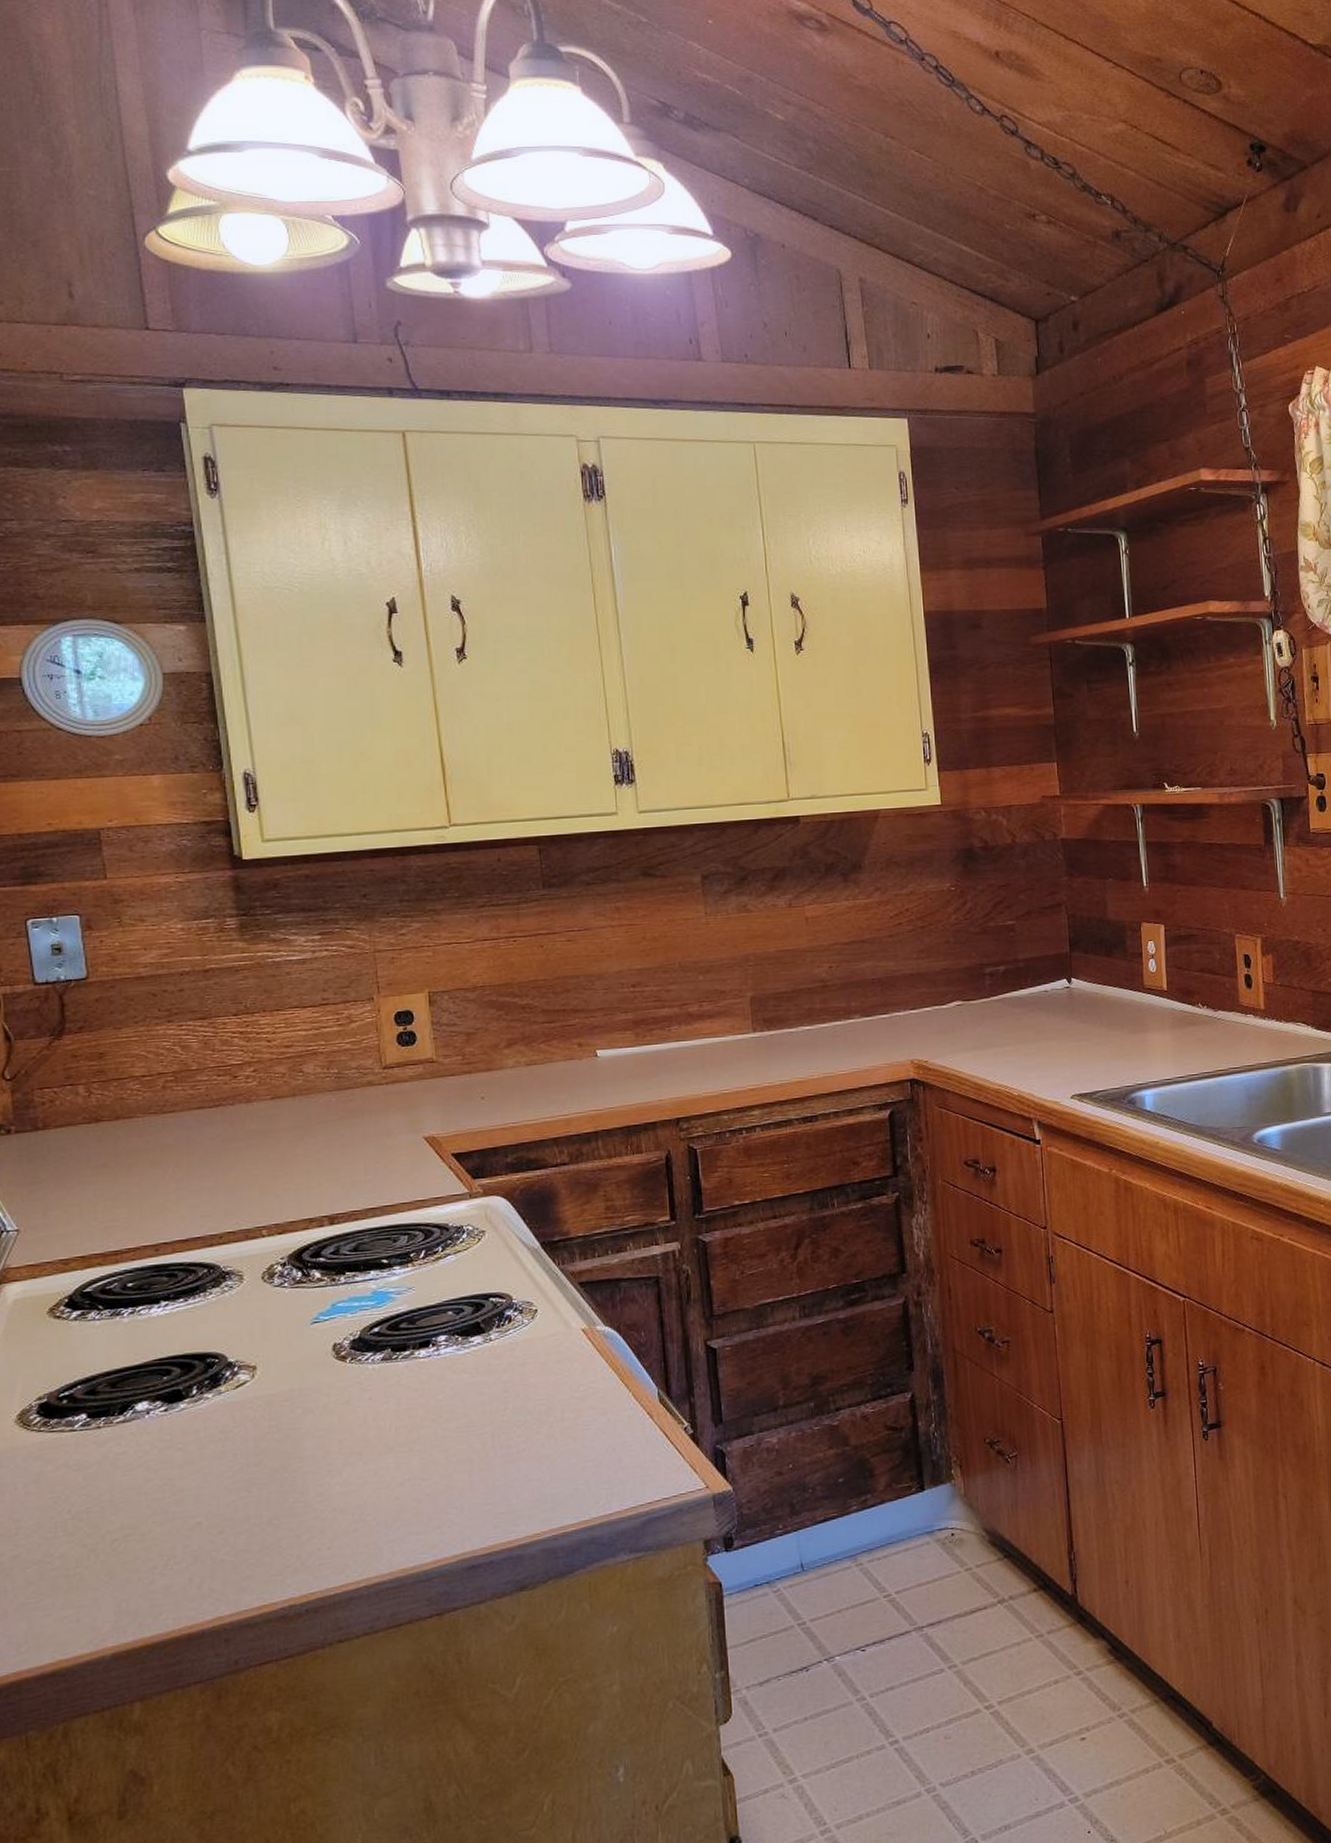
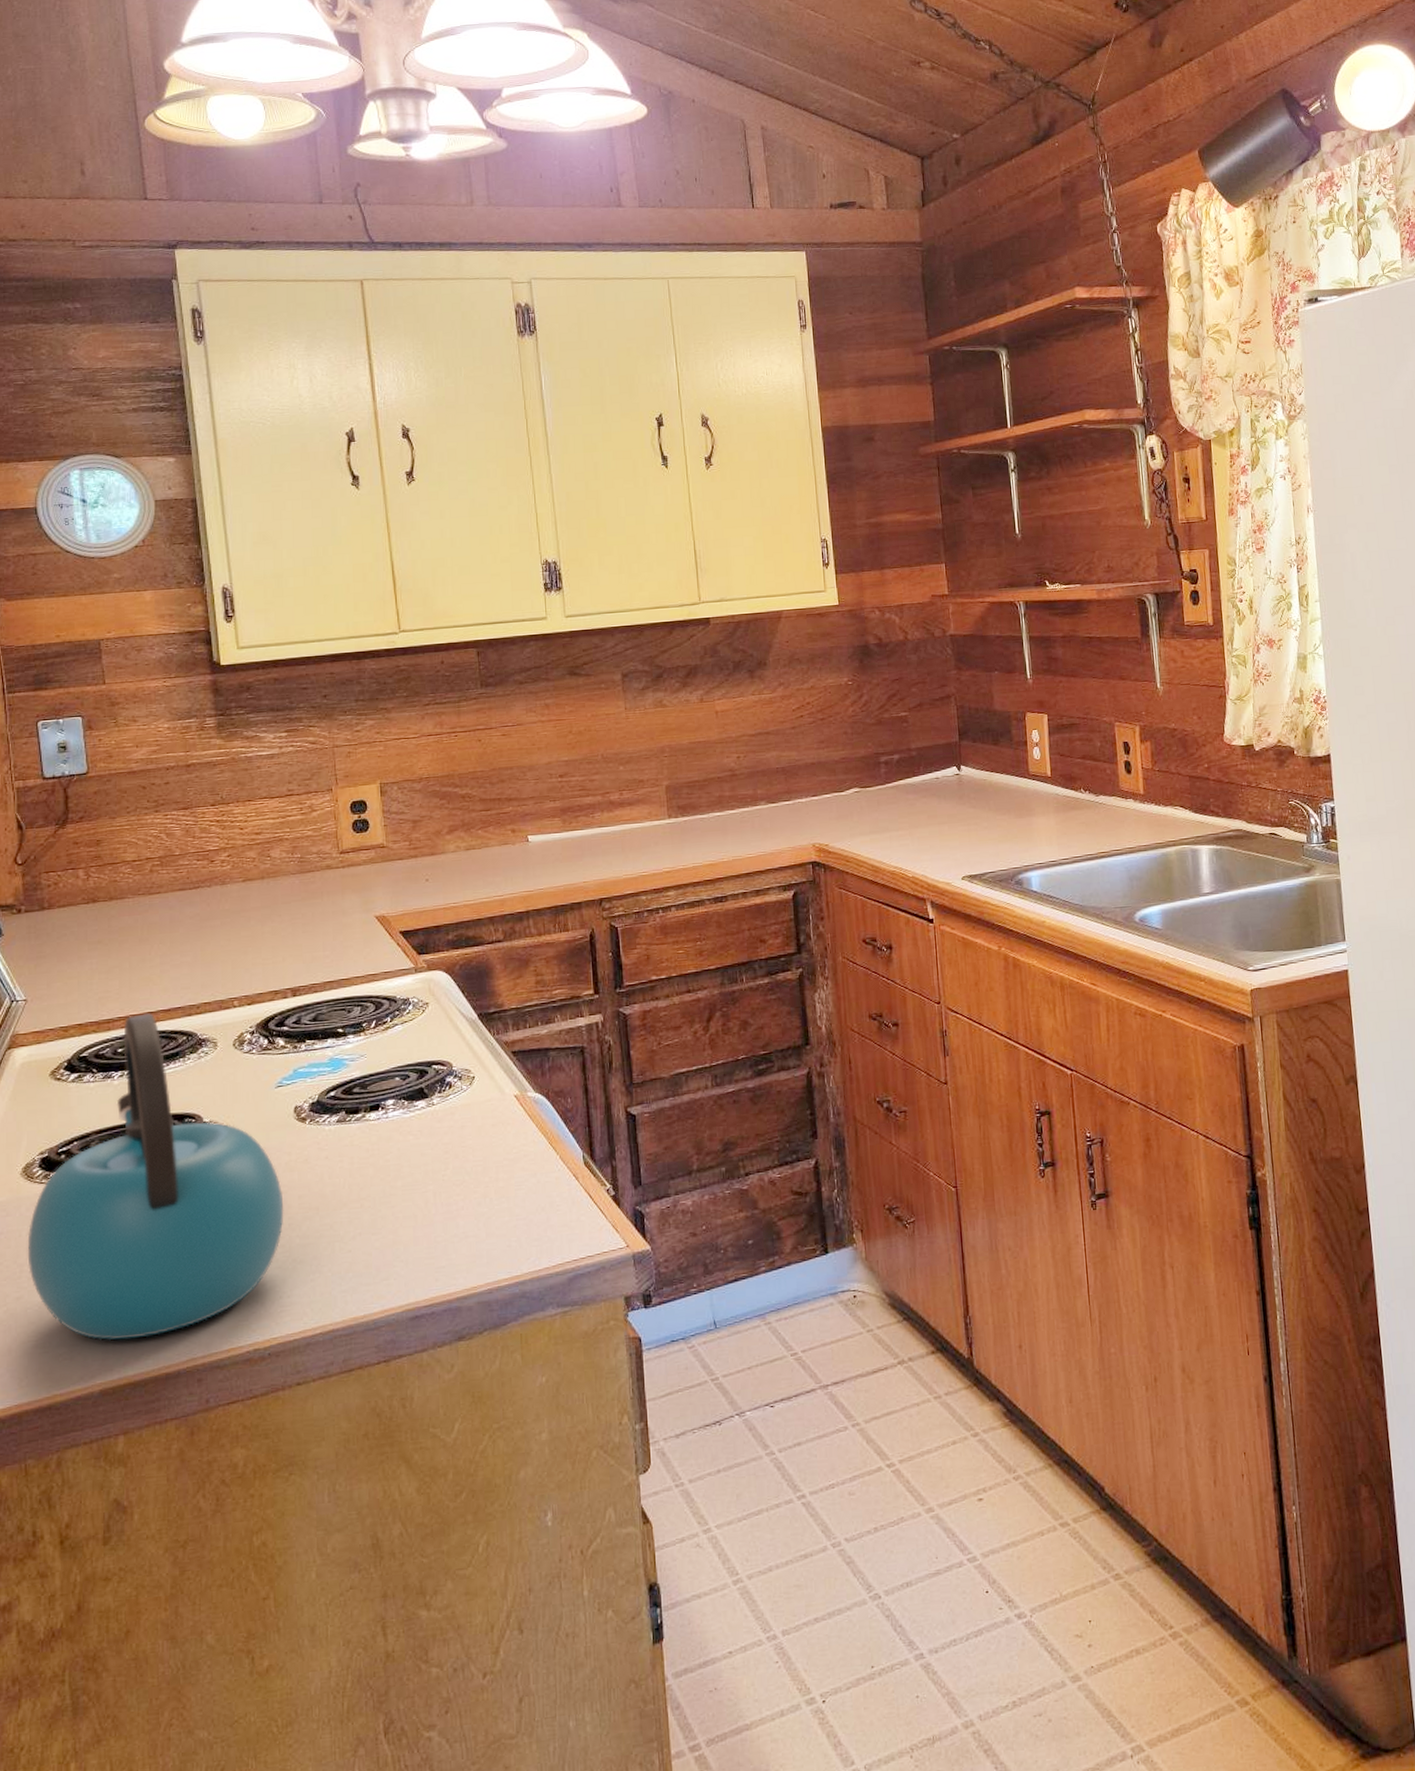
kettle: none [24,1244,322,1601] -> present [27,1013,284,1341]

